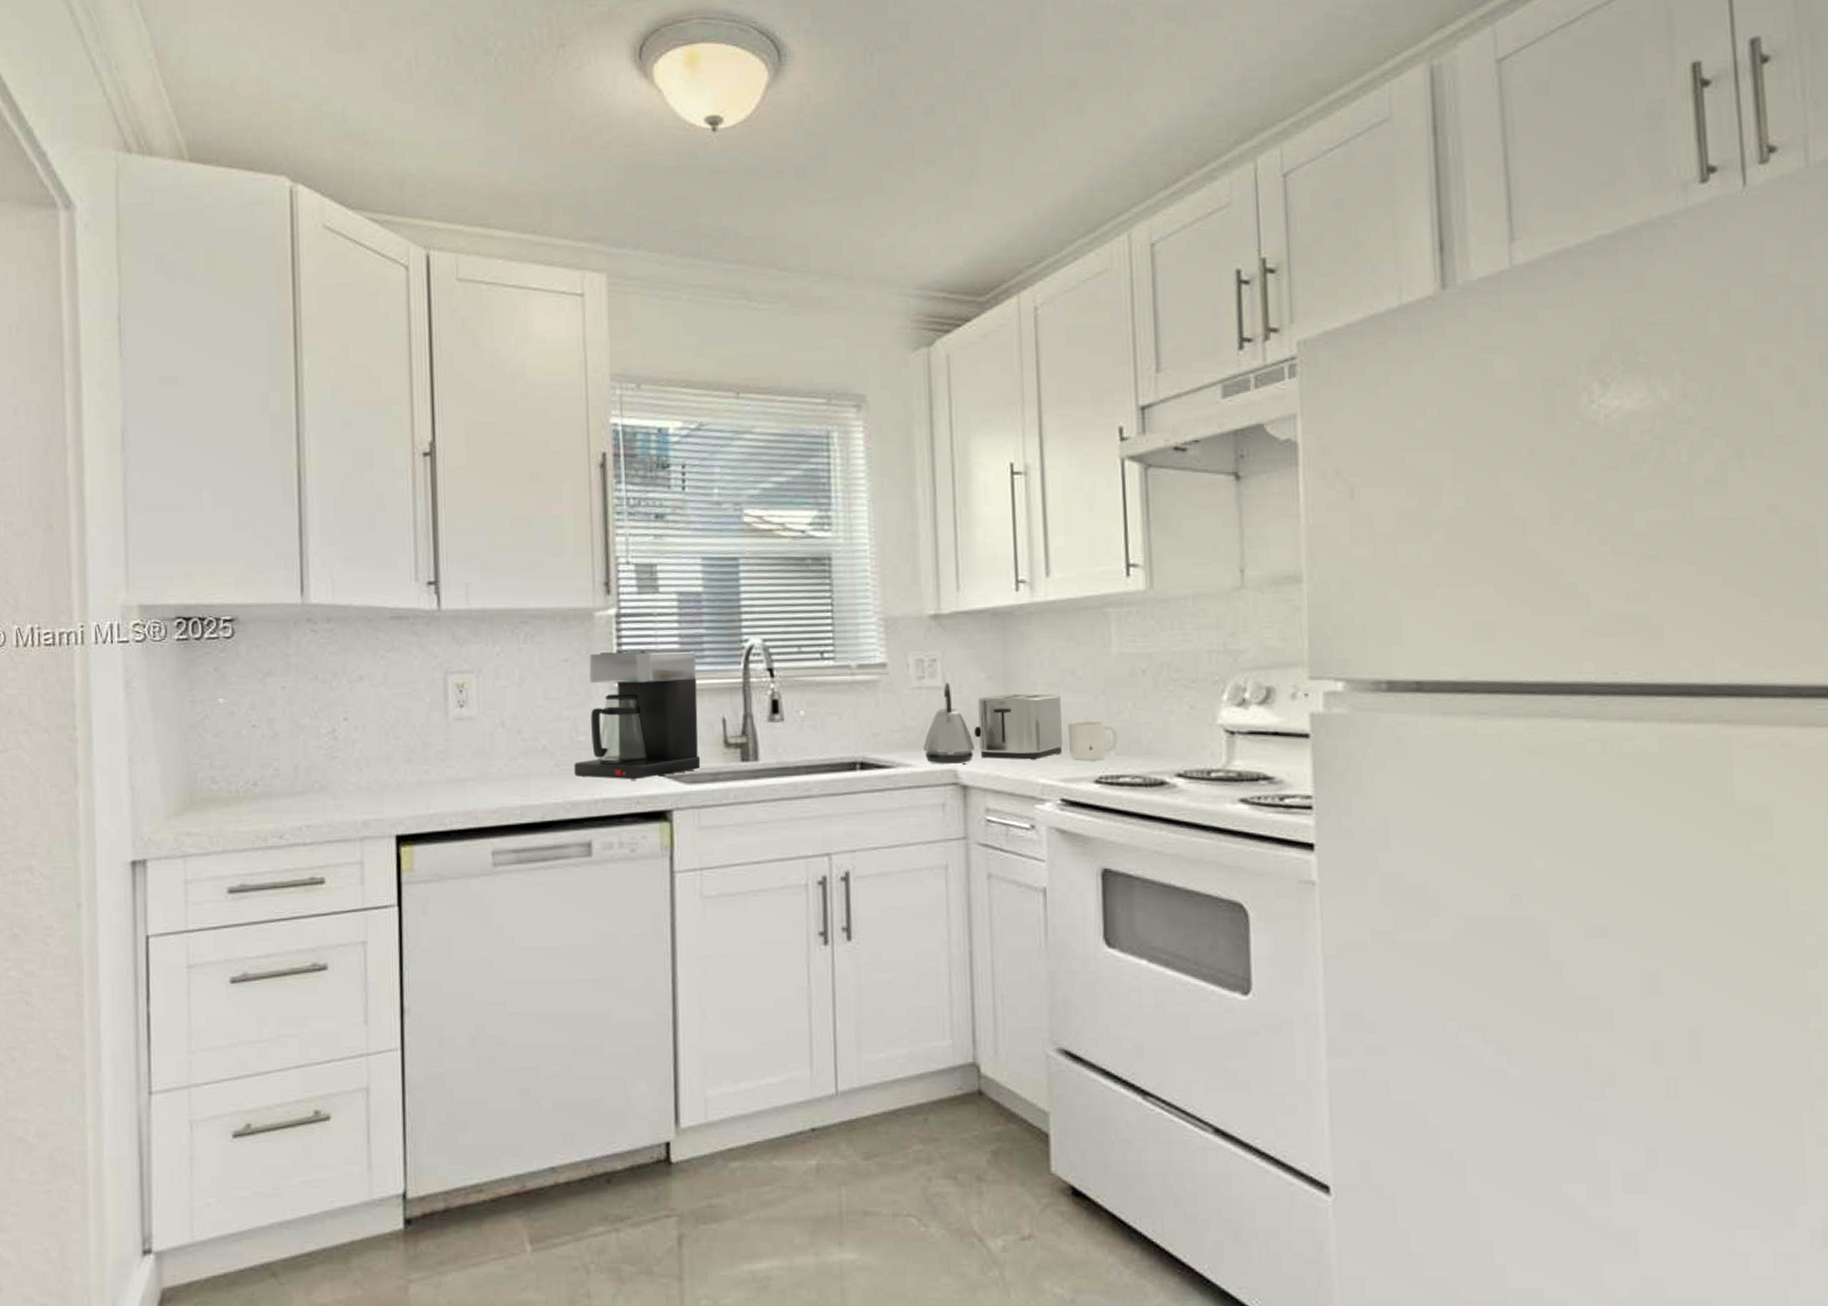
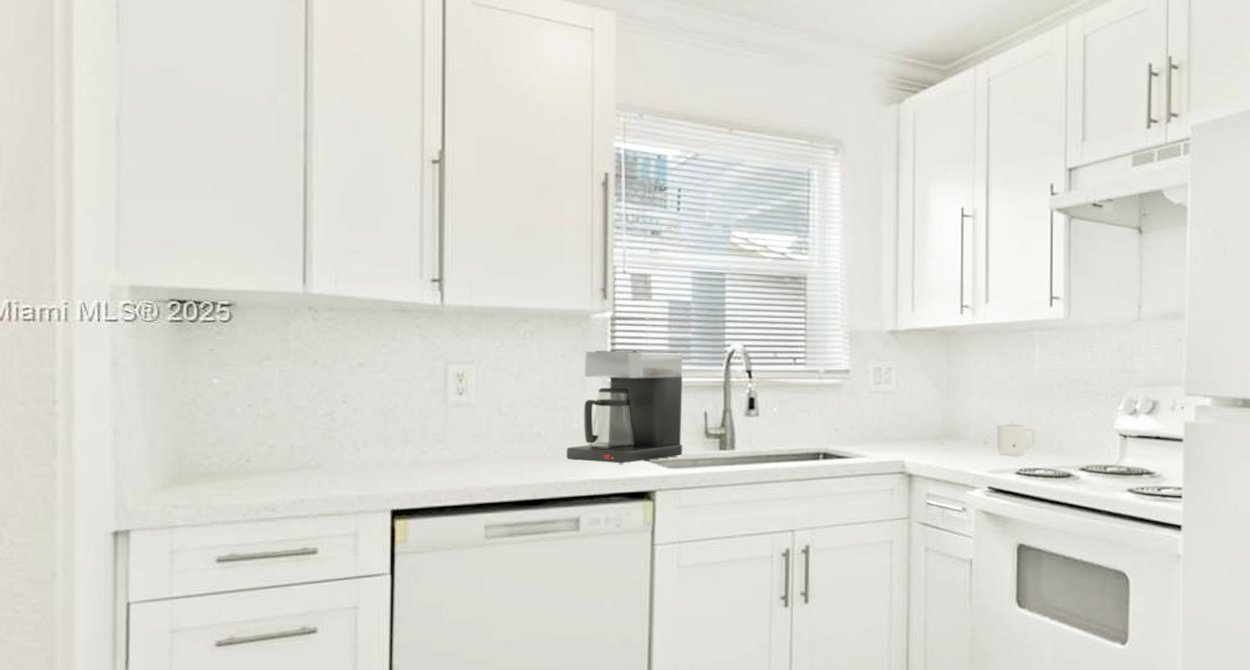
kettle: present [923,682,974,766] -> none [877,388,920,457]
toaster: present [974,693,1063,760] -> none [920,399,993,454]

